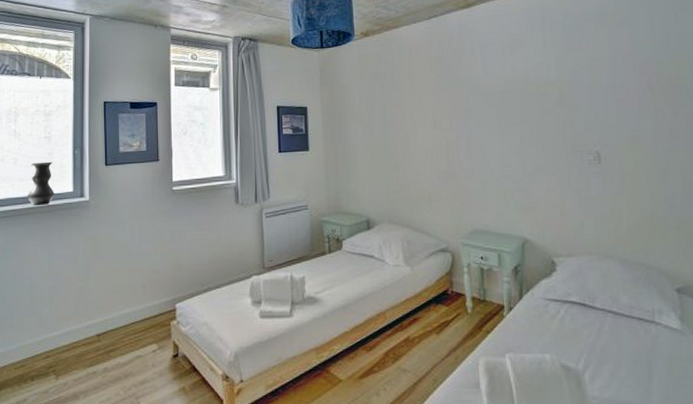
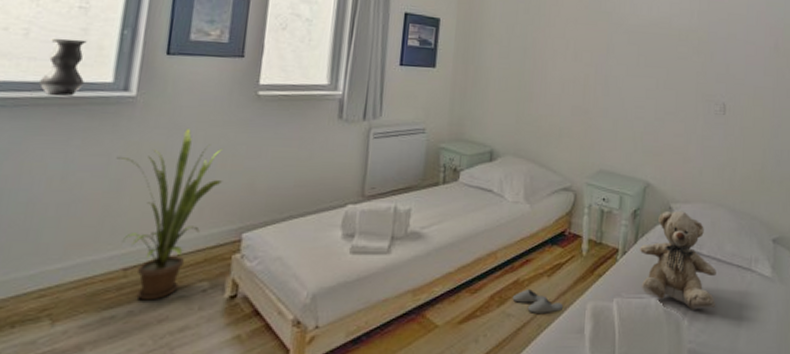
house plant: none [82,221,157,359] -> present [116,127,223,300]
slippers: none [405,346,456,369] -> present [512,289,564,313]
teddy bear: none [525,264,619,365] -> present [639,211,716,310]

